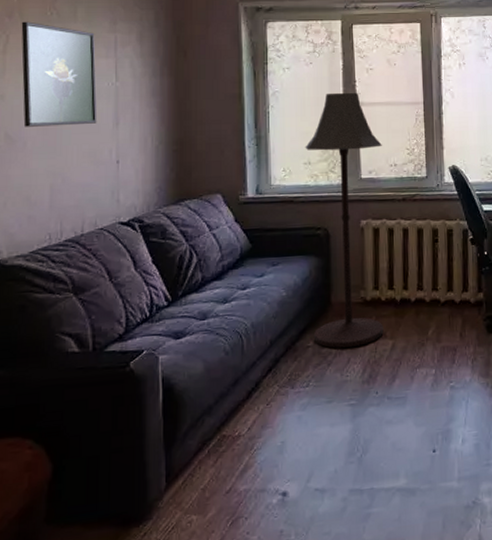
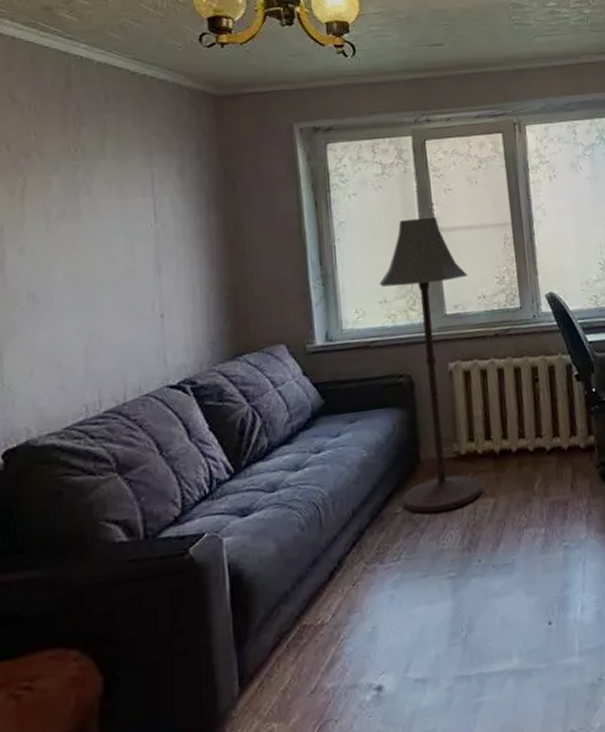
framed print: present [21,21,97,127] -> none [40,160,136,283]

